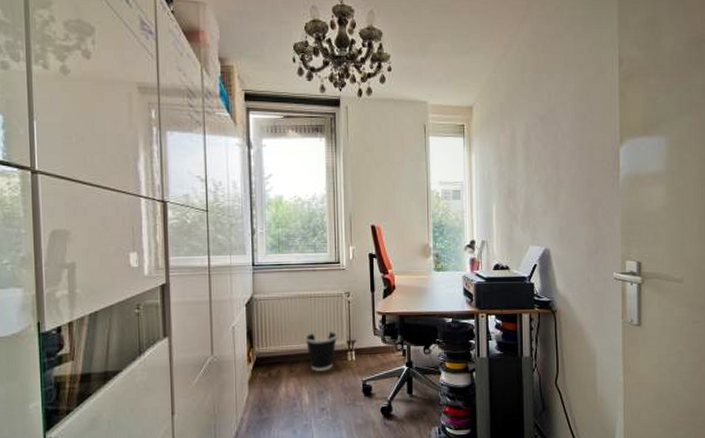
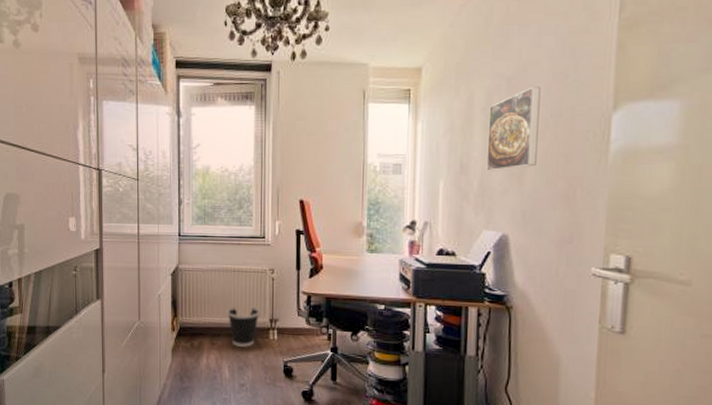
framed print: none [528,124,567,195] -> present [486,86,541,171]

